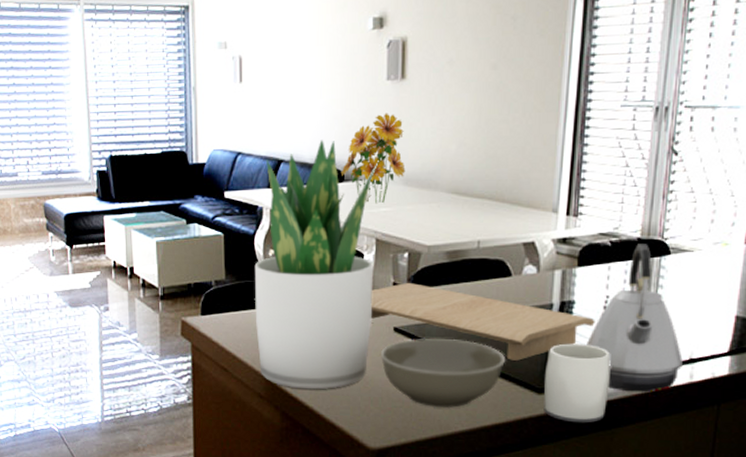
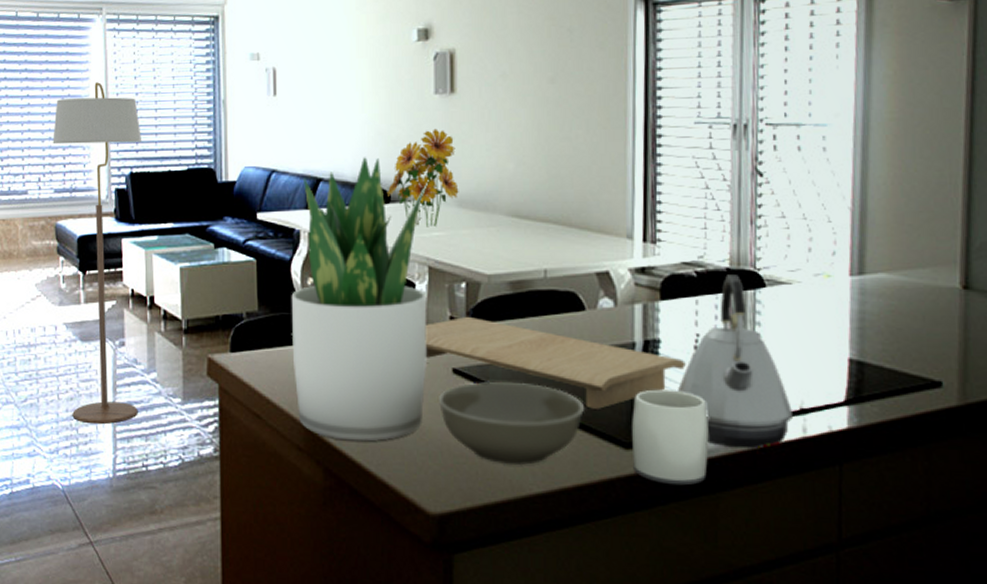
floor lamp: none [38,71,122,377] -> present [53,82,141,424]

